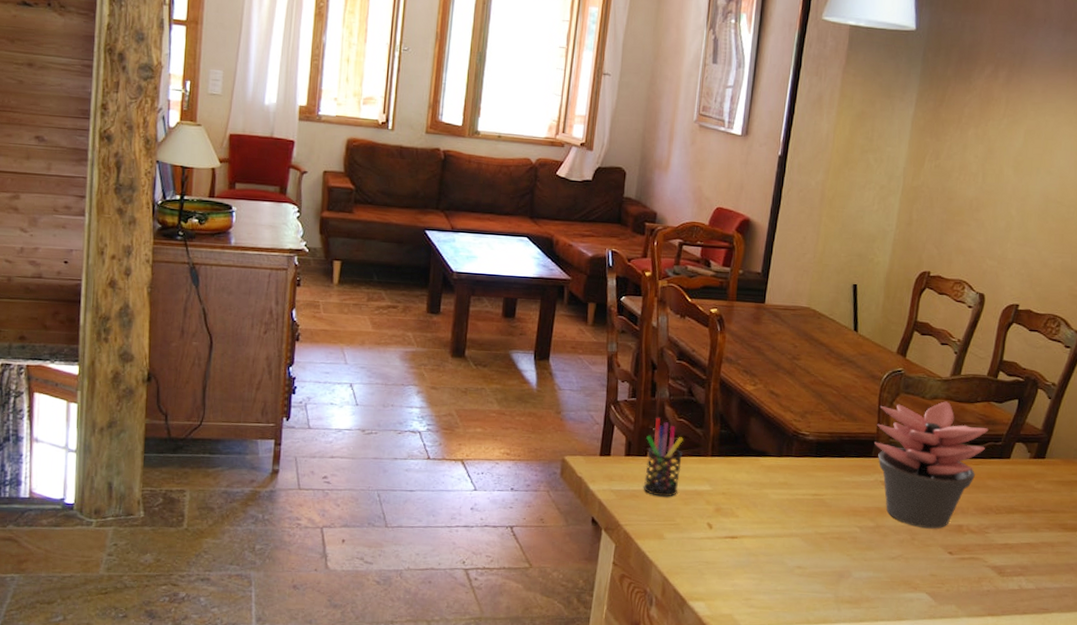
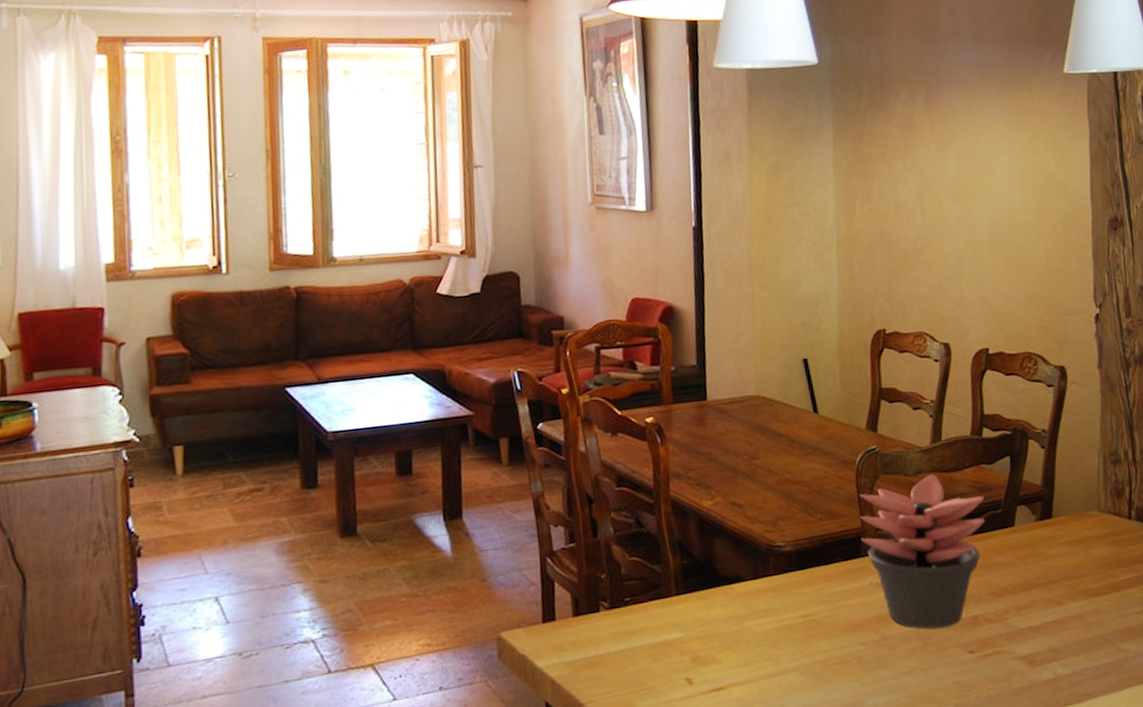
pen holder: present [643,417,683,497] -> none [595,561,644,659]

